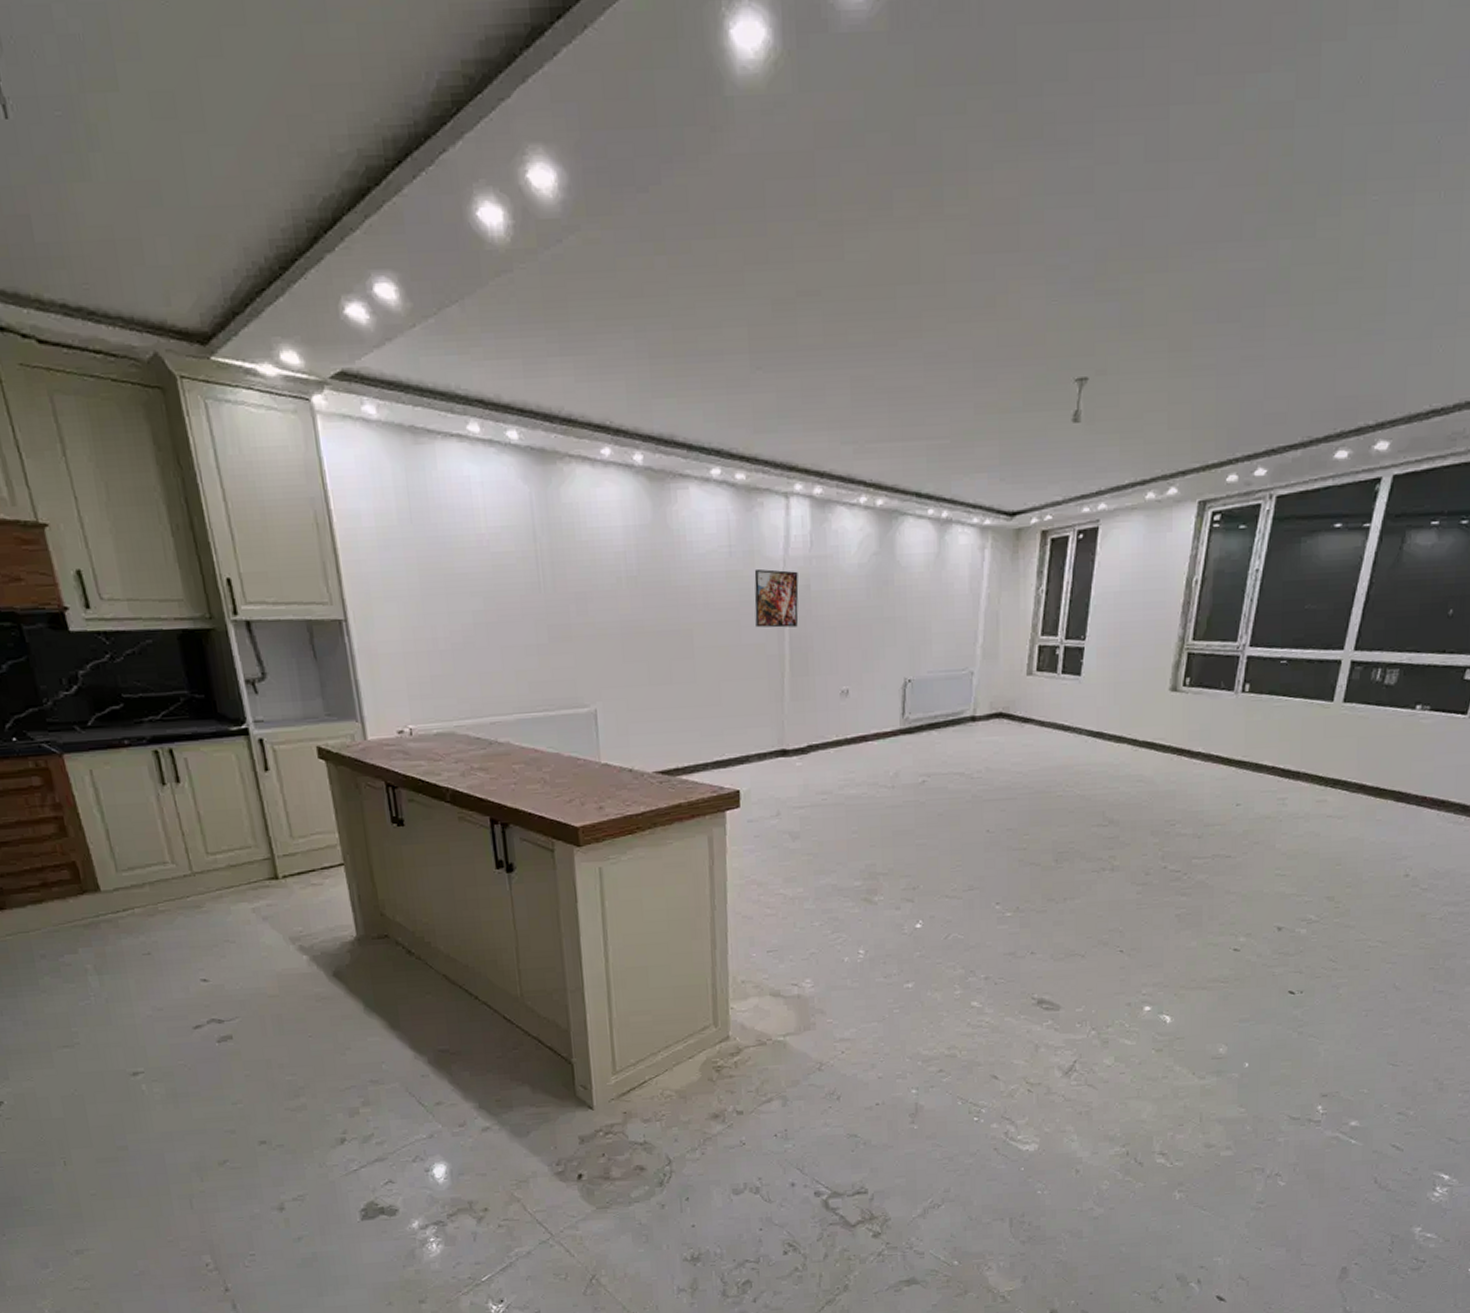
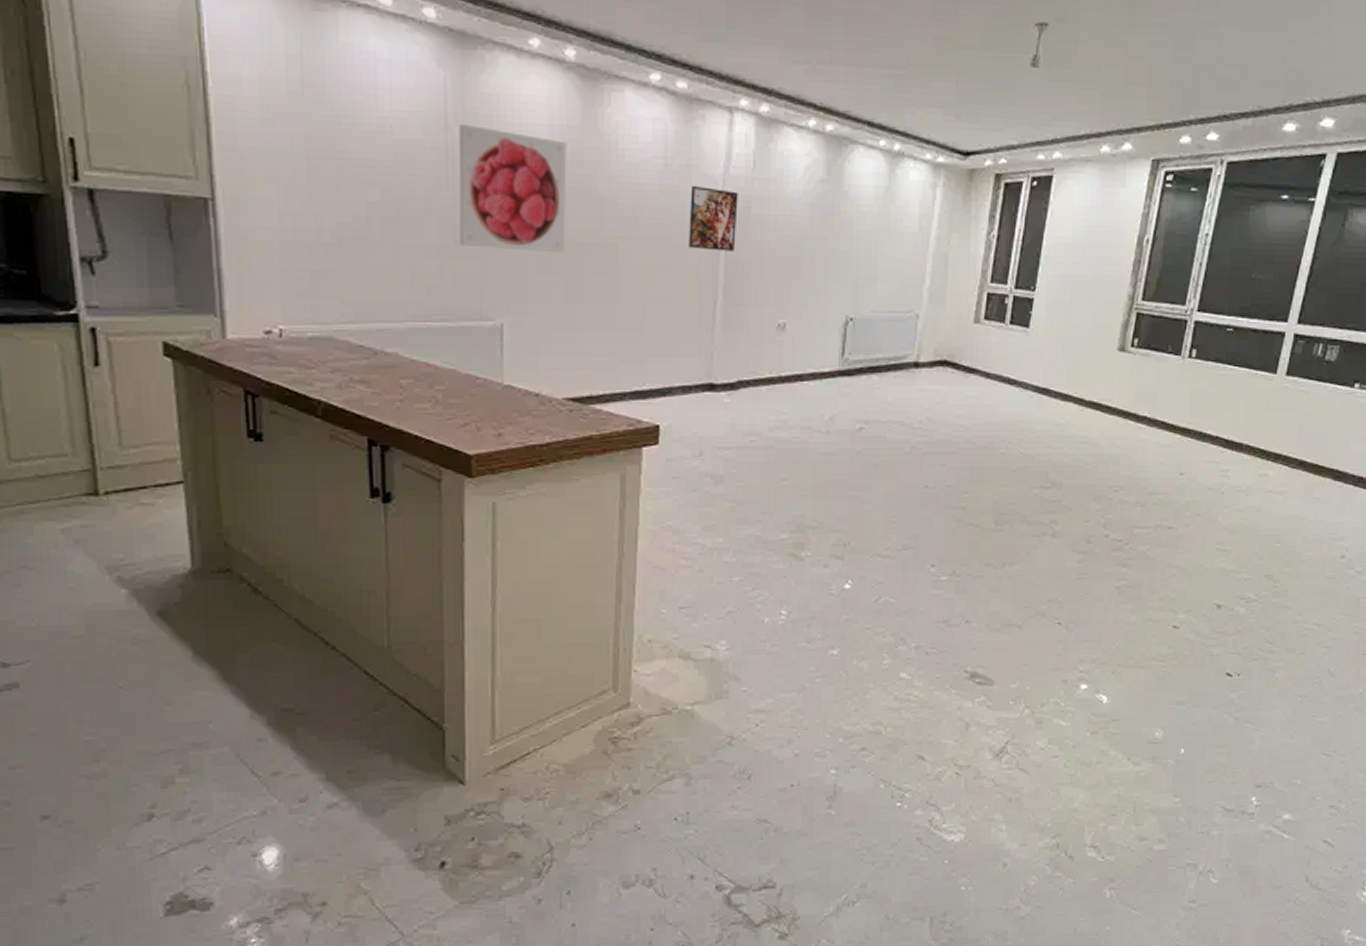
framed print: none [546,532,645,643] -> present [458,123,567,254]

